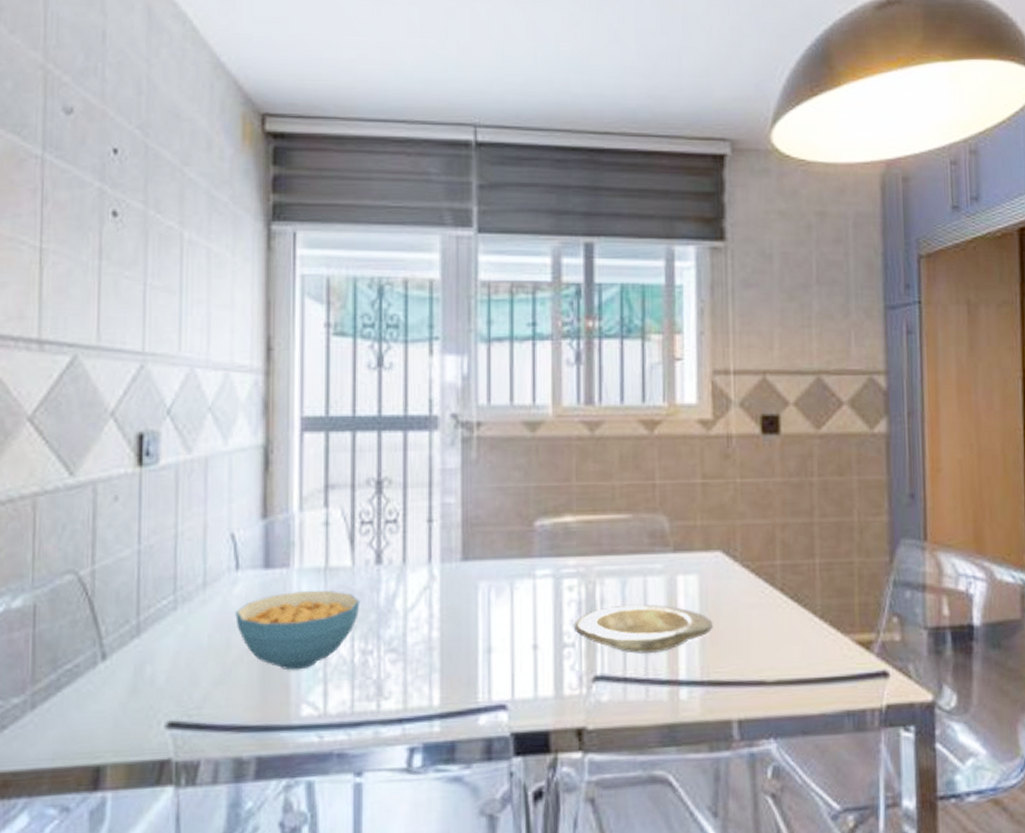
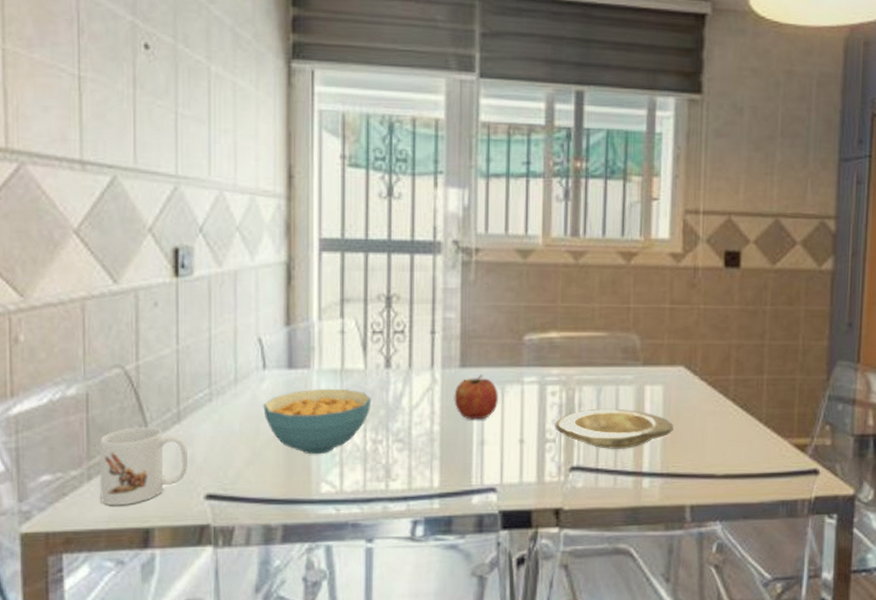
mug: none [44,642,147,740] -> present [99,427,187,506]
fruit: none [455,568,506,623] -> present [454,374,498,420]

